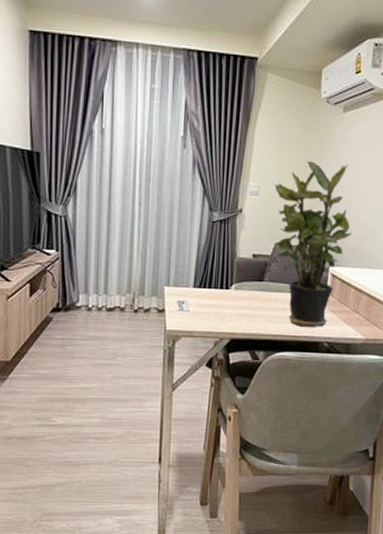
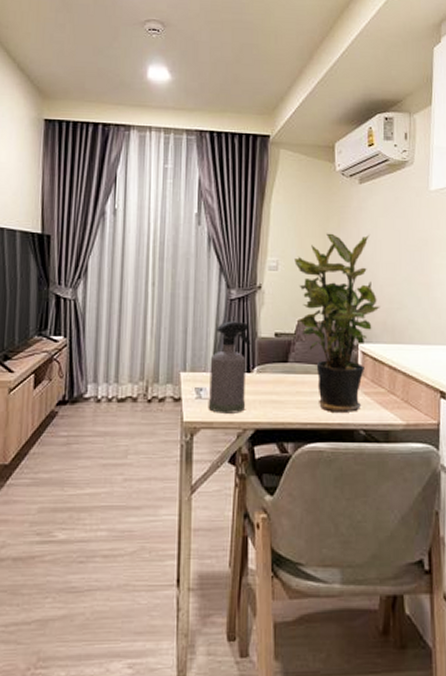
spray bottle: none [189,241,230,325] -> present [208,321,251,414]

